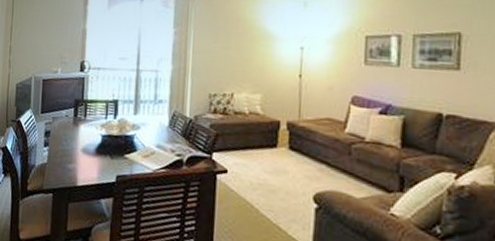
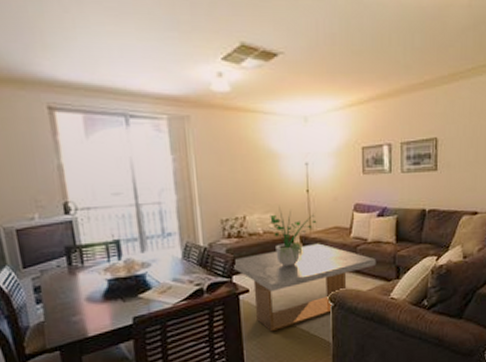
coffee table: none [213,133,375,223] -> present [231,243,377,332]
potted plant: none [255,88,307,154] -> present [269,206,317,267]

